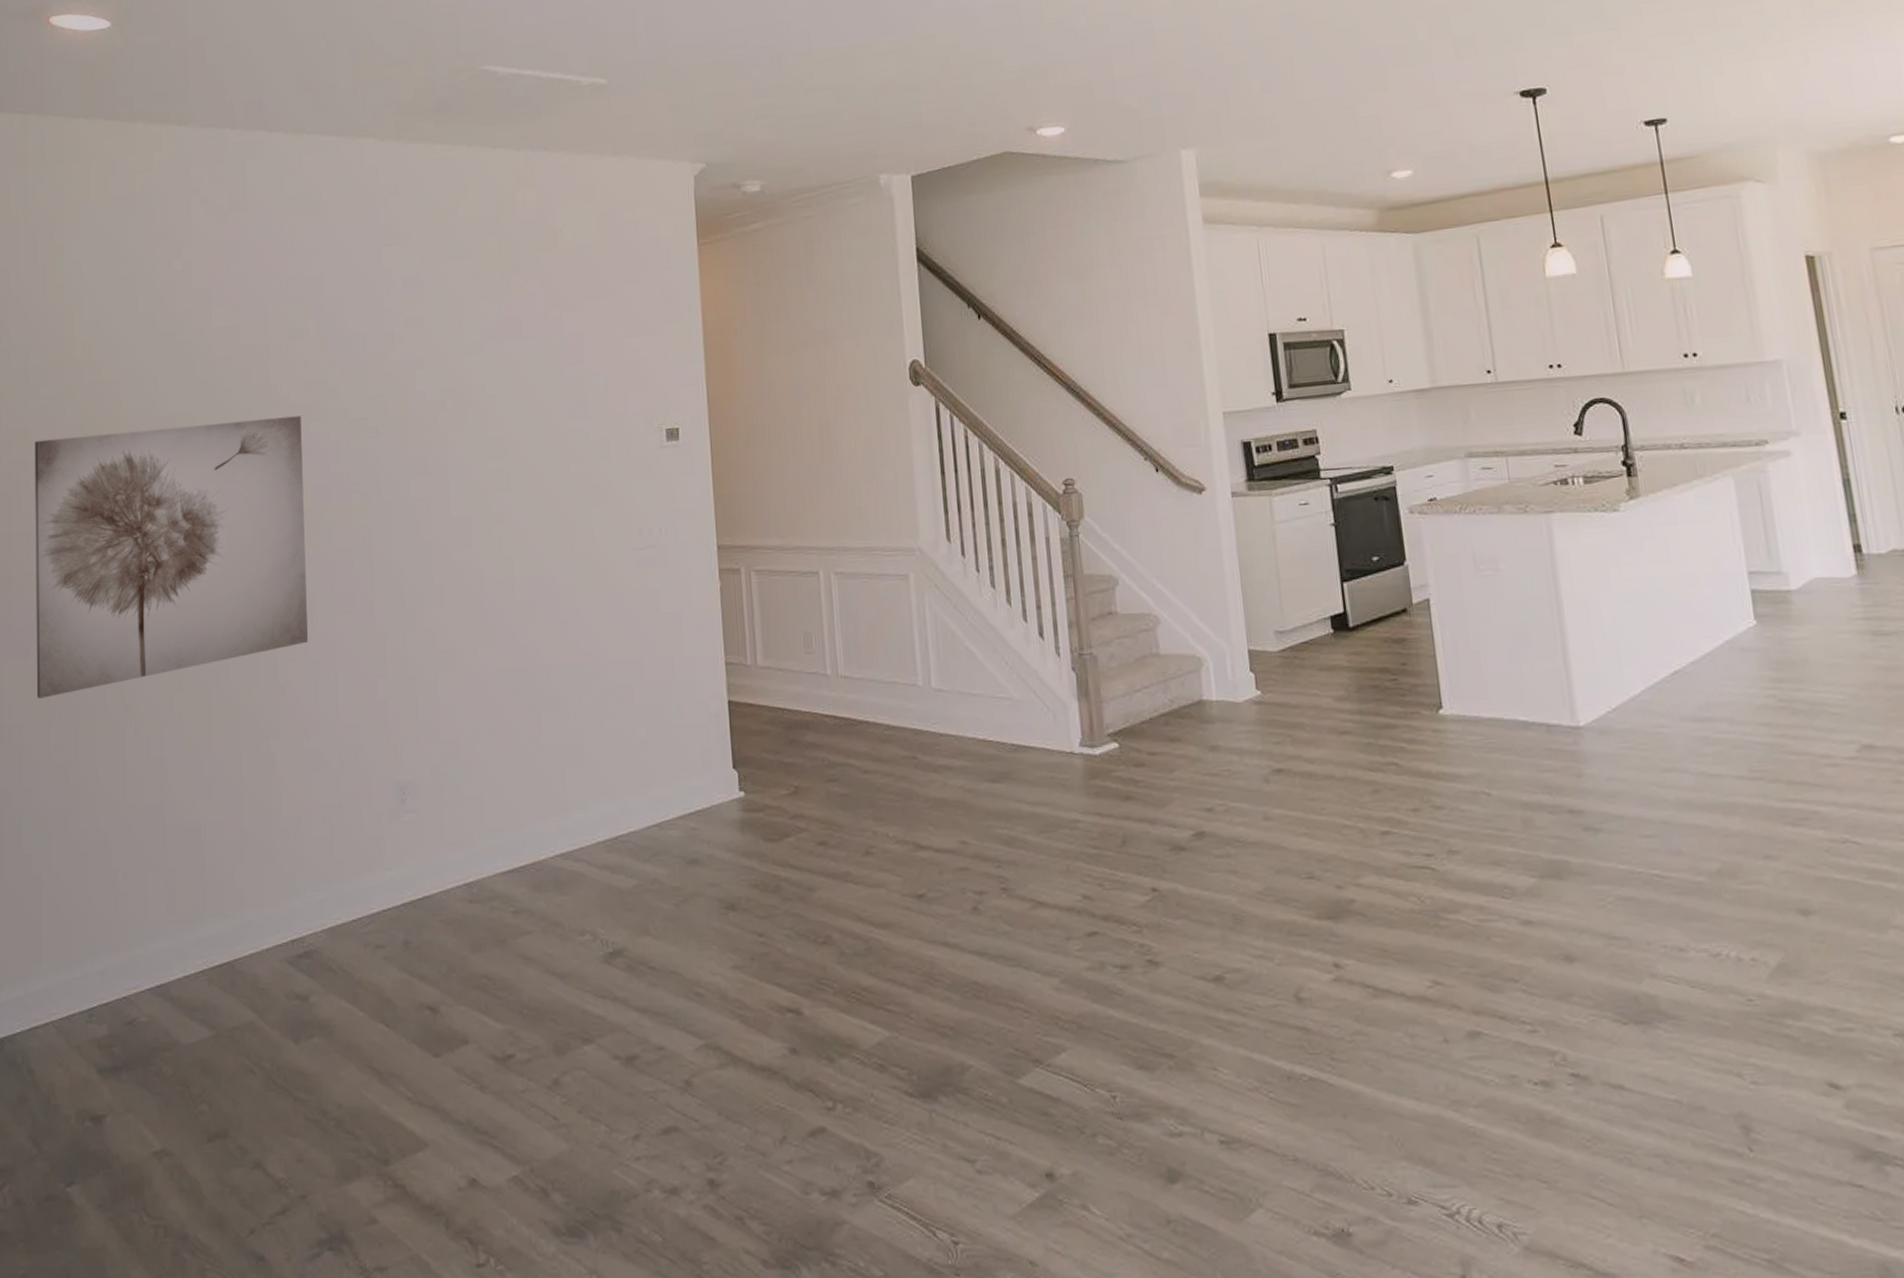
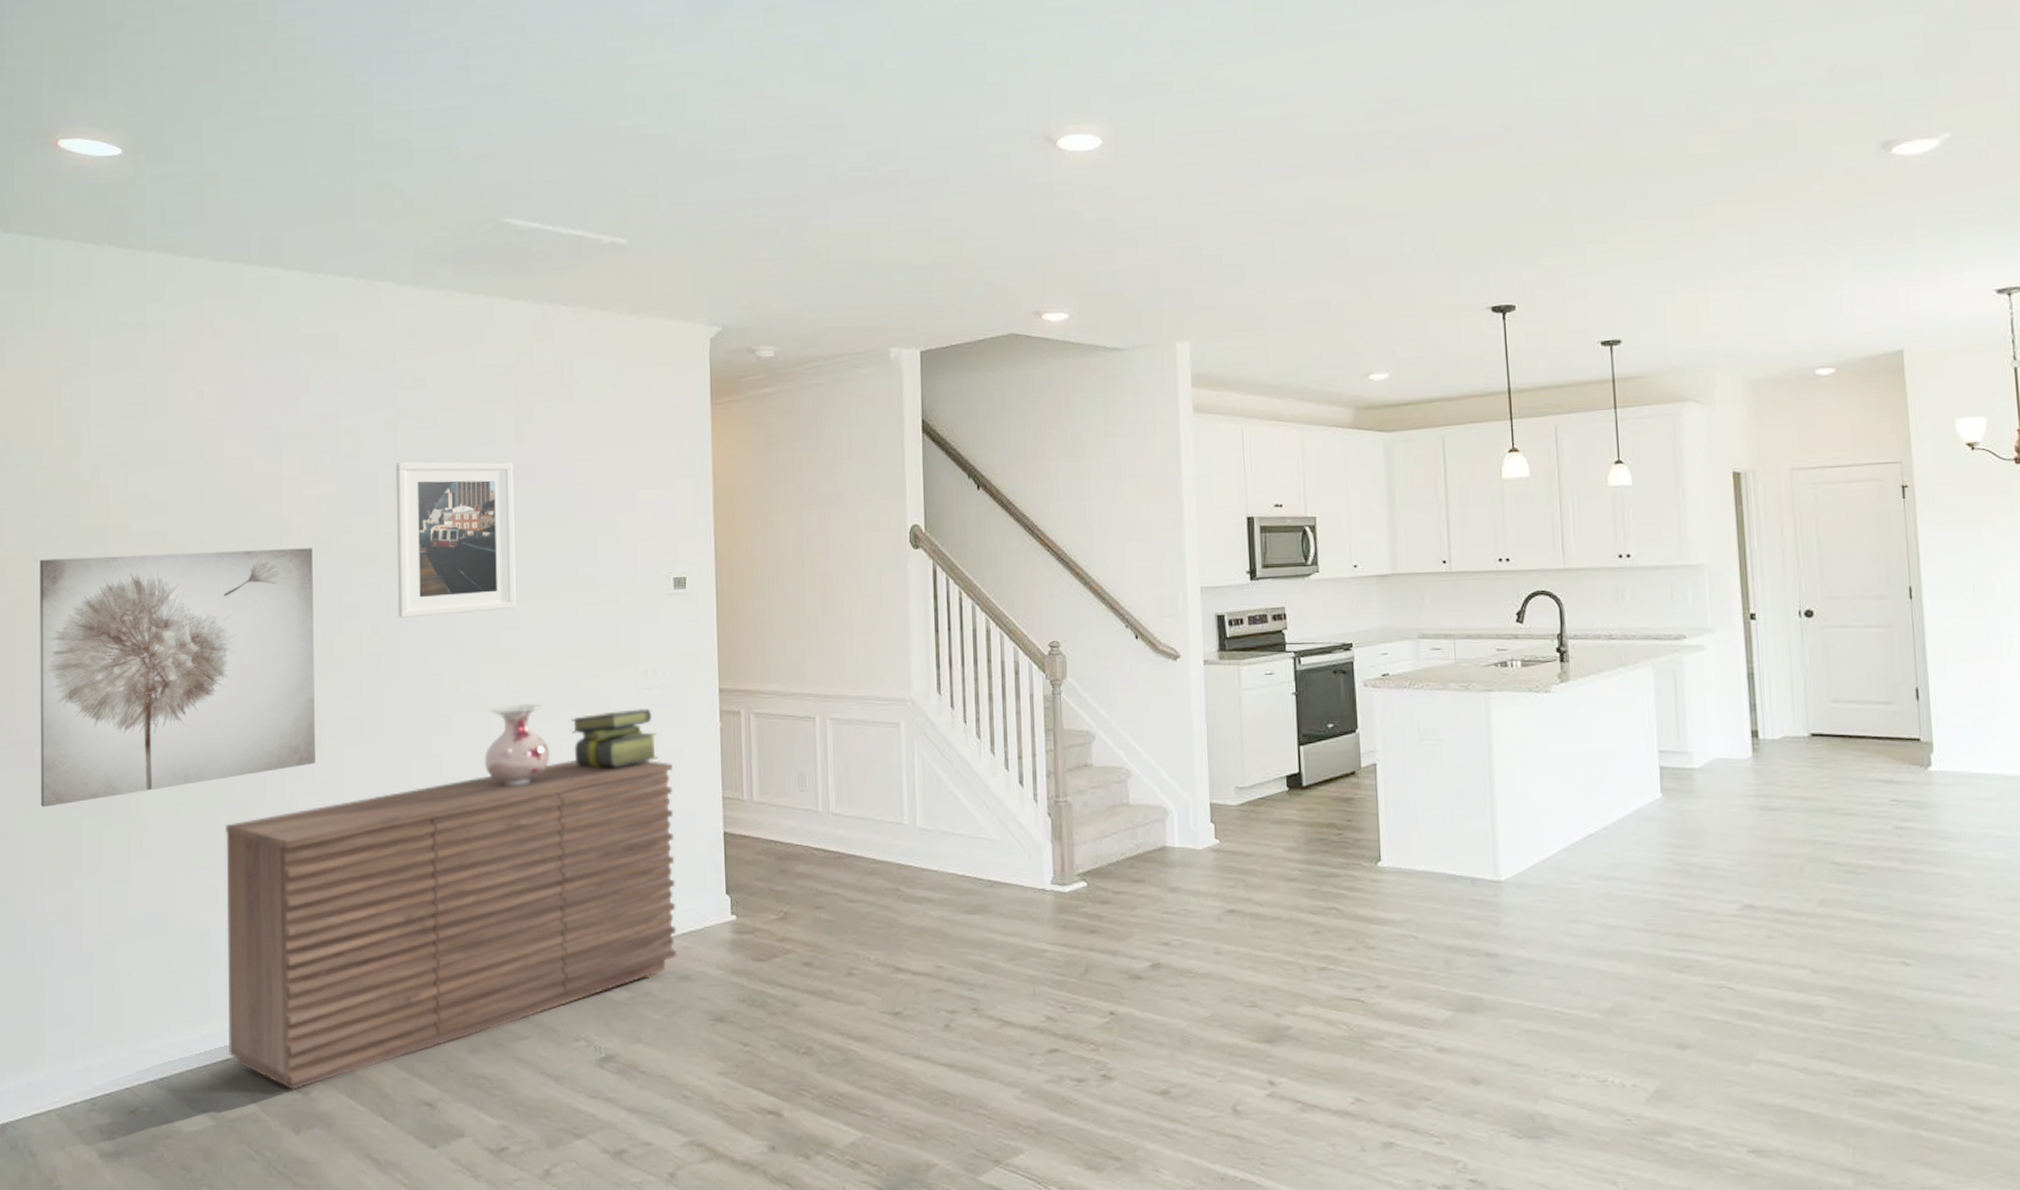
sideboard: none [219,625,684,996] -> present [226,760,677,1090]
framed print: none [381,316,506,485] -> present [395,462,516,618]
vase: none [478,569,546,659] -> present [484,703,550,786]
stack of books: none [565,570,657,637] -> present [571,708,658,769]

